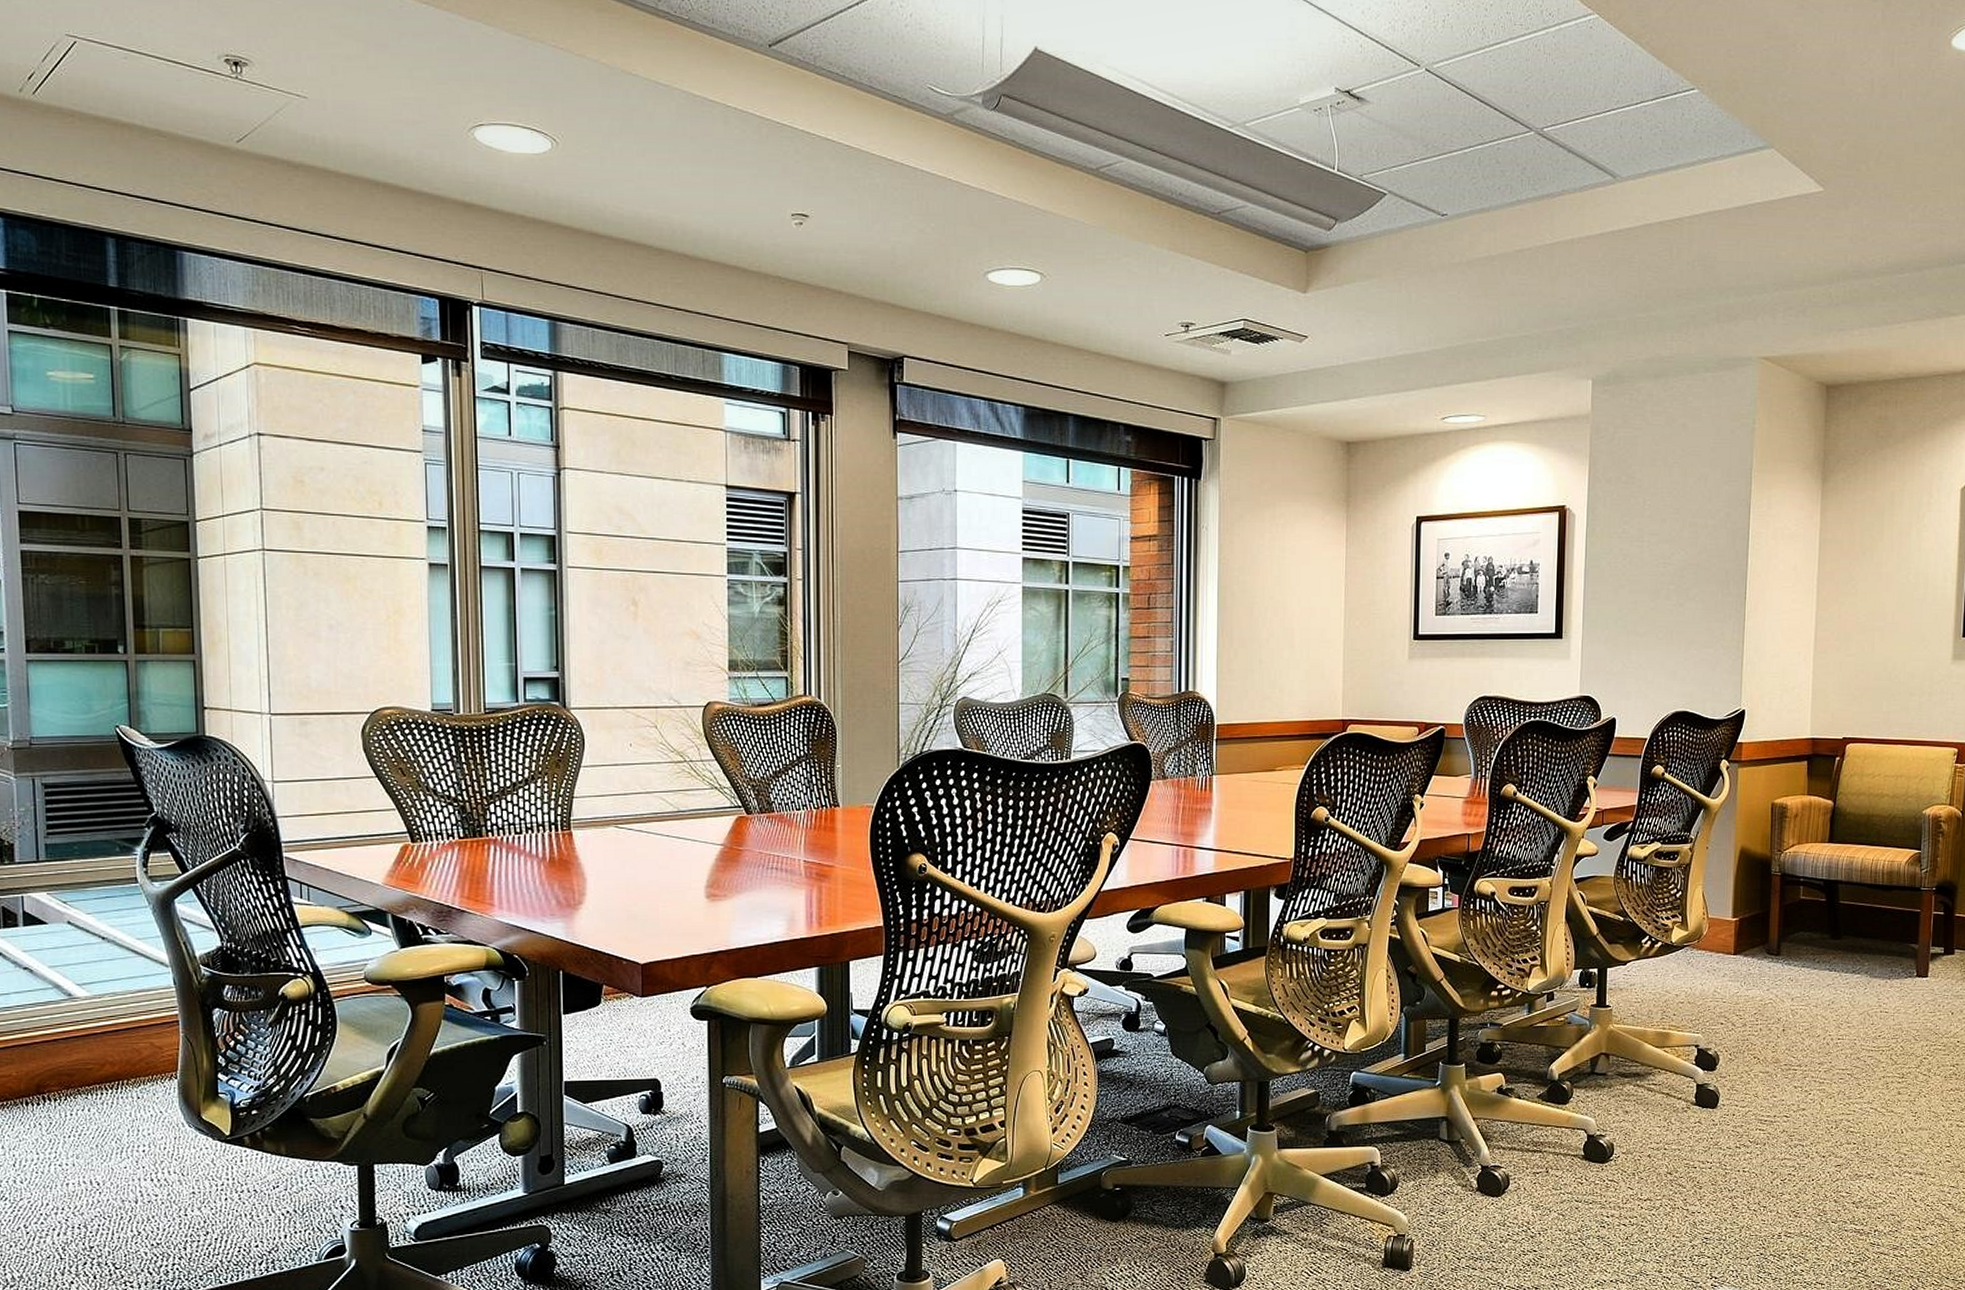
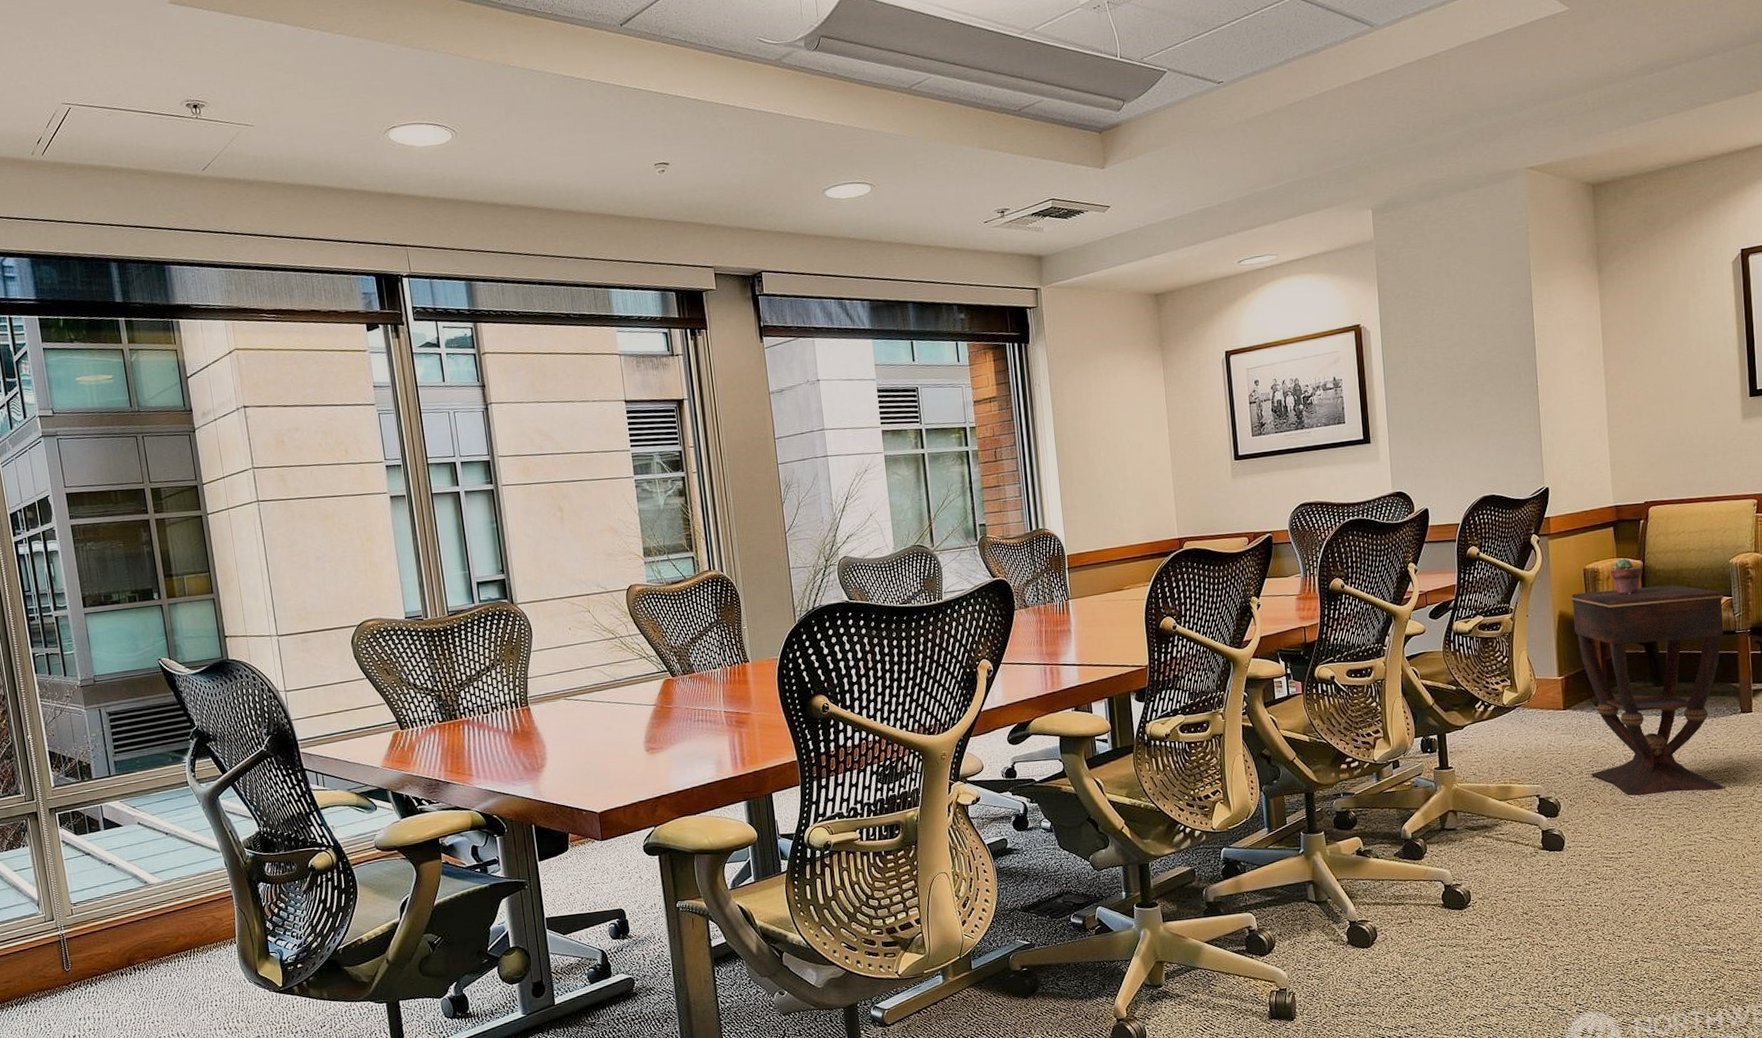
side table: none [1754,829,1913,1058] -> present [1570,584,1726,796]
potted succulent: none [1799,796,1832,837] -> present [1610,558,1643,595]

